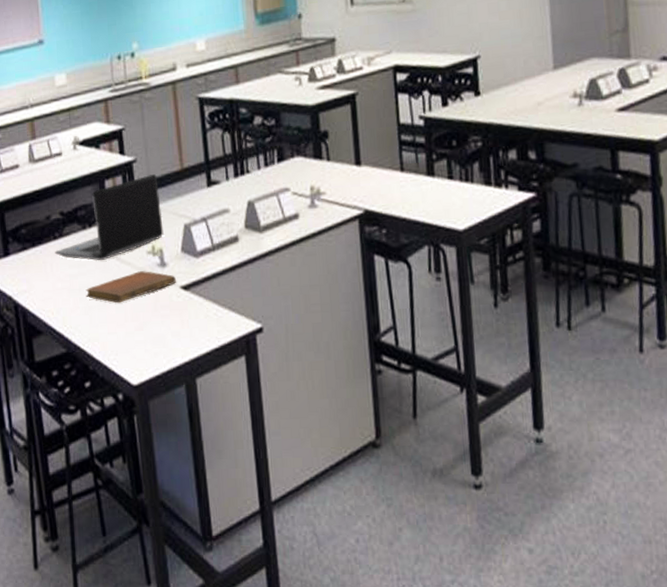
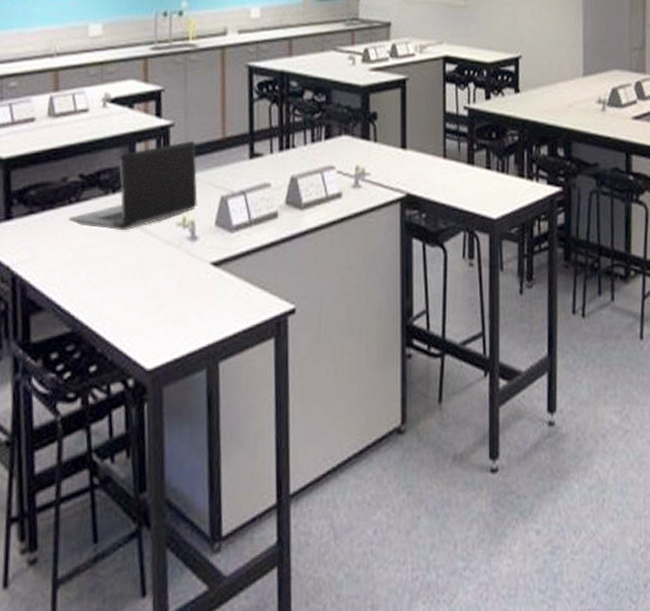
notebook: present [85,271,176,304] -> none [100,244,206,279]

